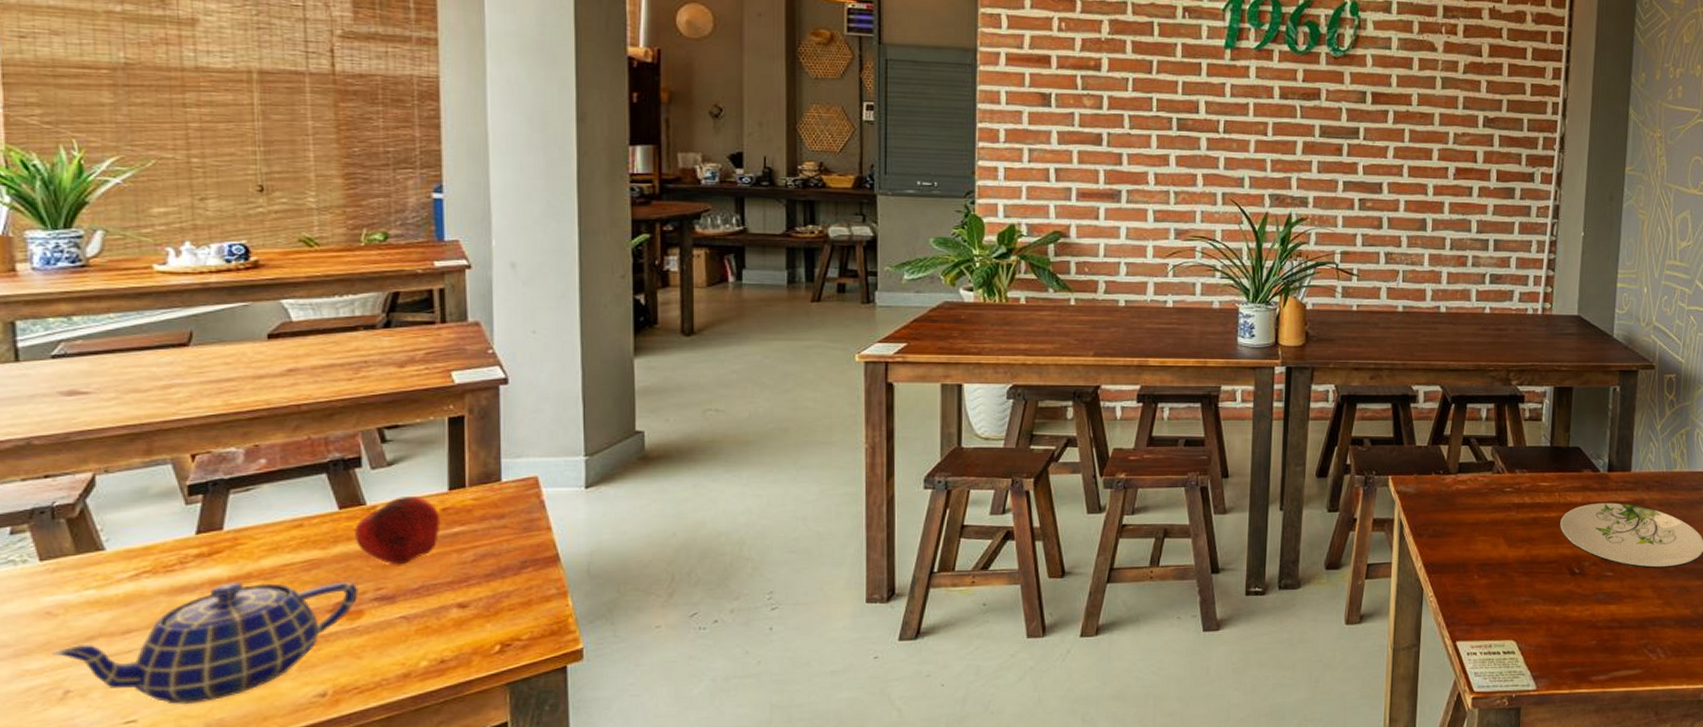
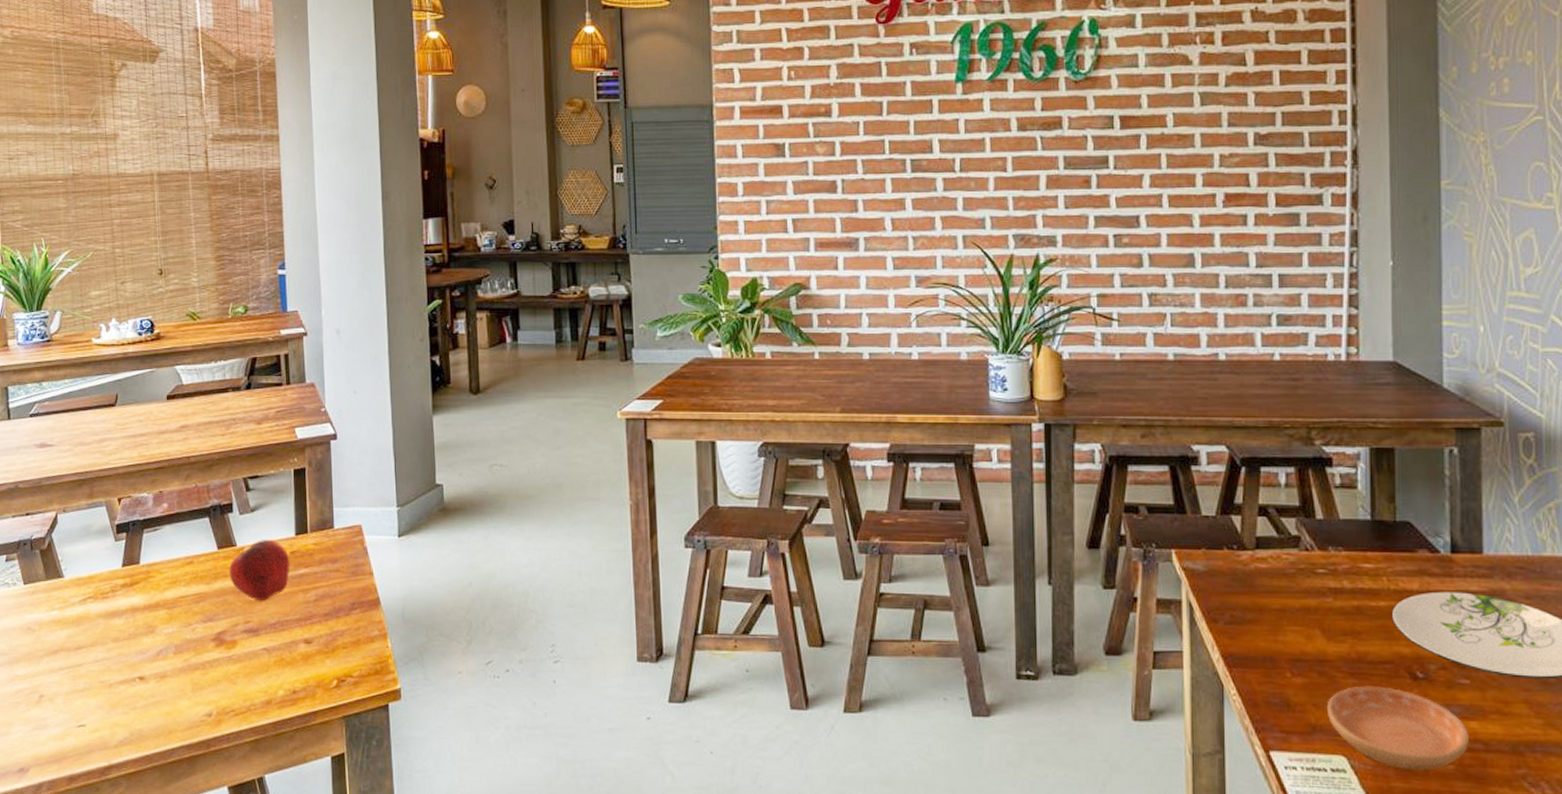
teapot: present [52,582,359,704] -> none [32,610,233,714]
saucer: none [1503,582,1609,648] -> present [1326,686,1469,771]

